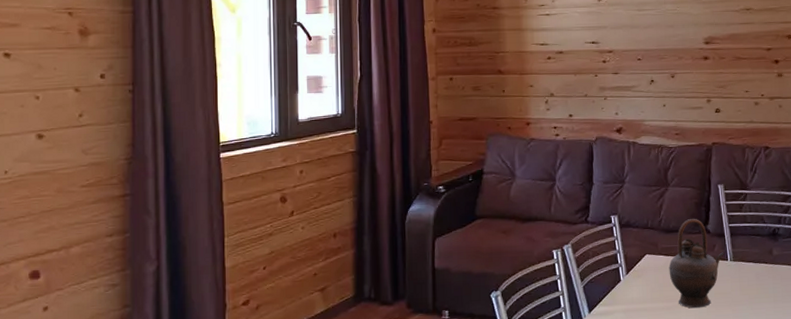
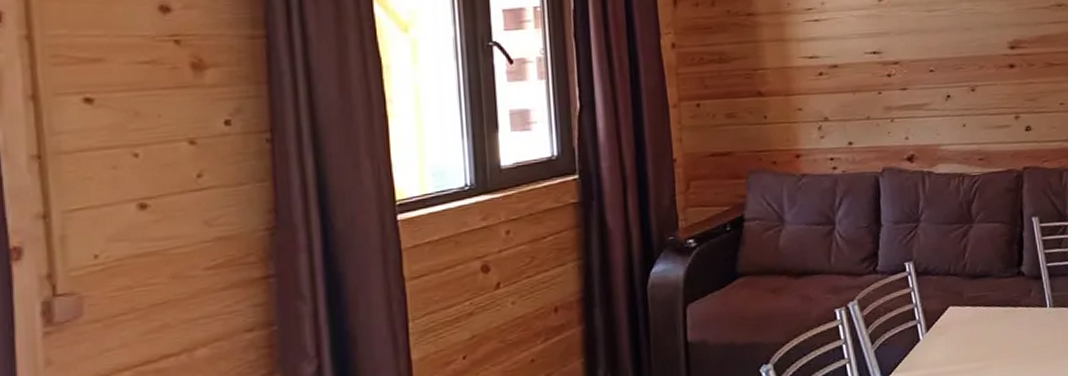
teapot: present [669,219,725,309] -> none [977,260,1043,367]

